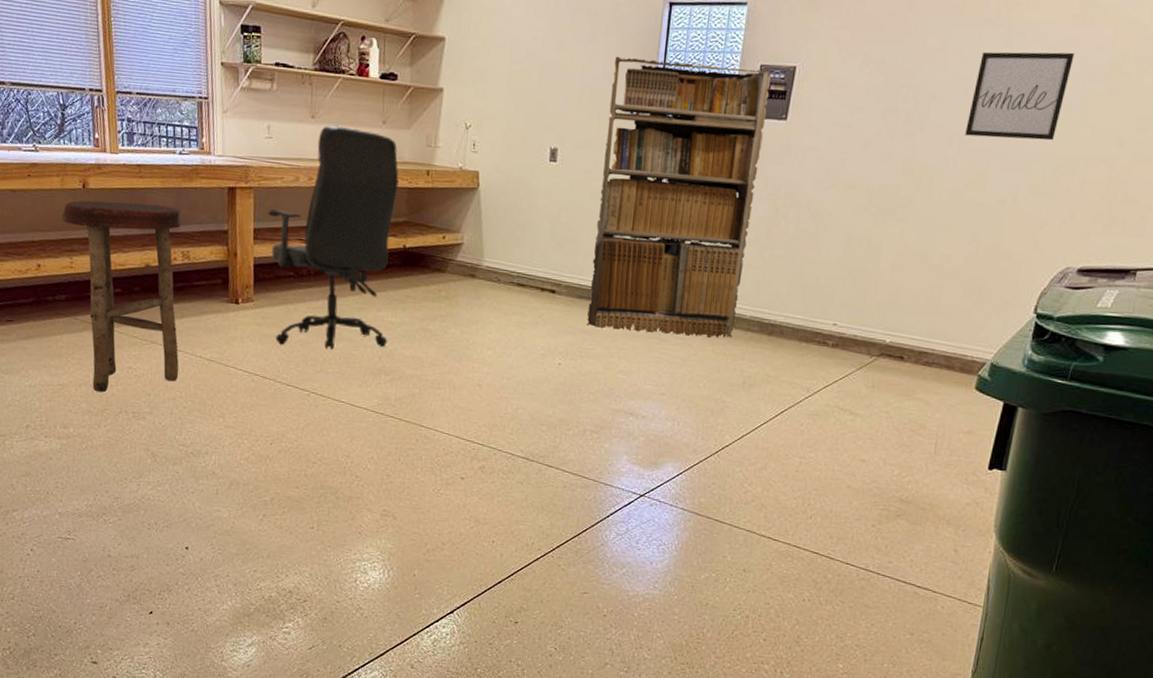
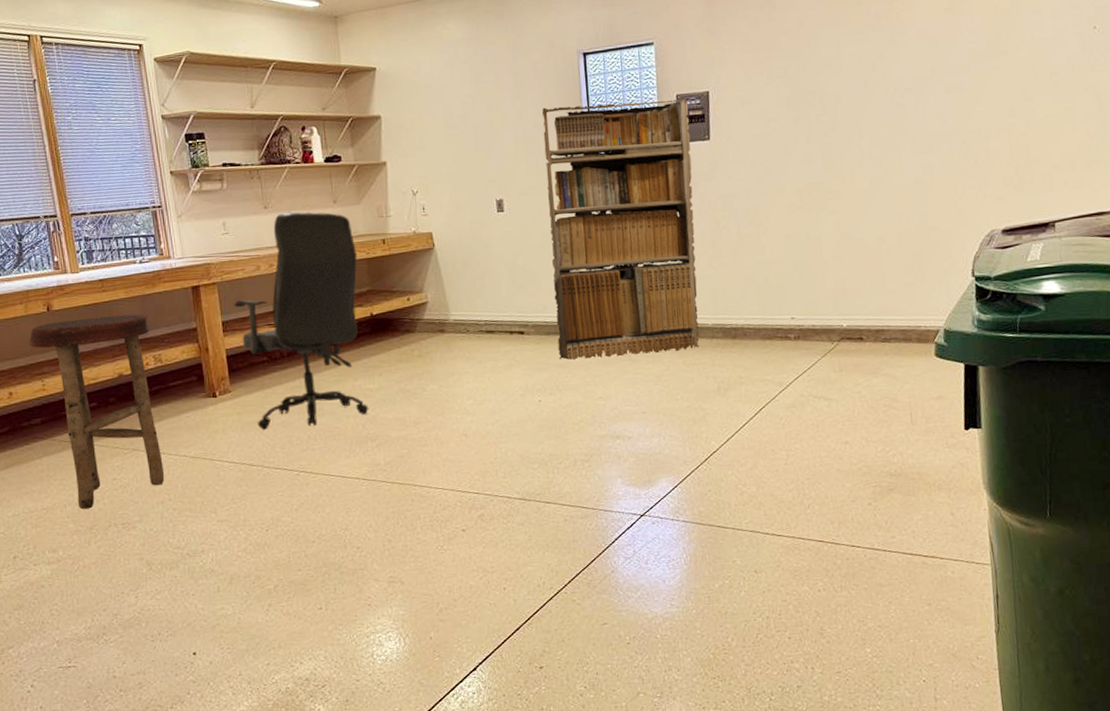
wall art: present [965,51,1075,141] -> none [872,41,954,128]

